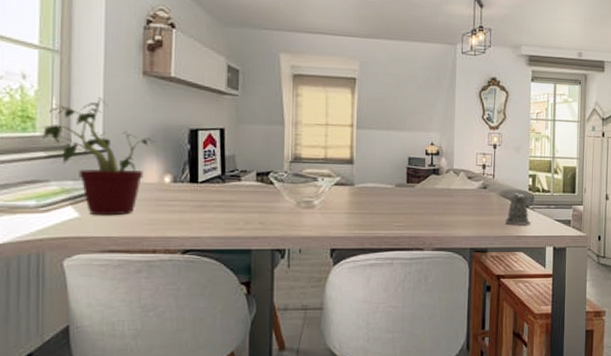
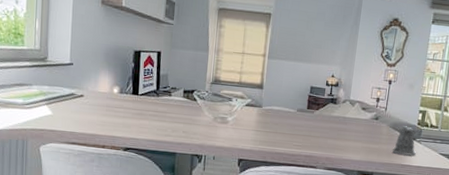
potted plant: present [38,97,156,216] -> none [25,21,109,116]

